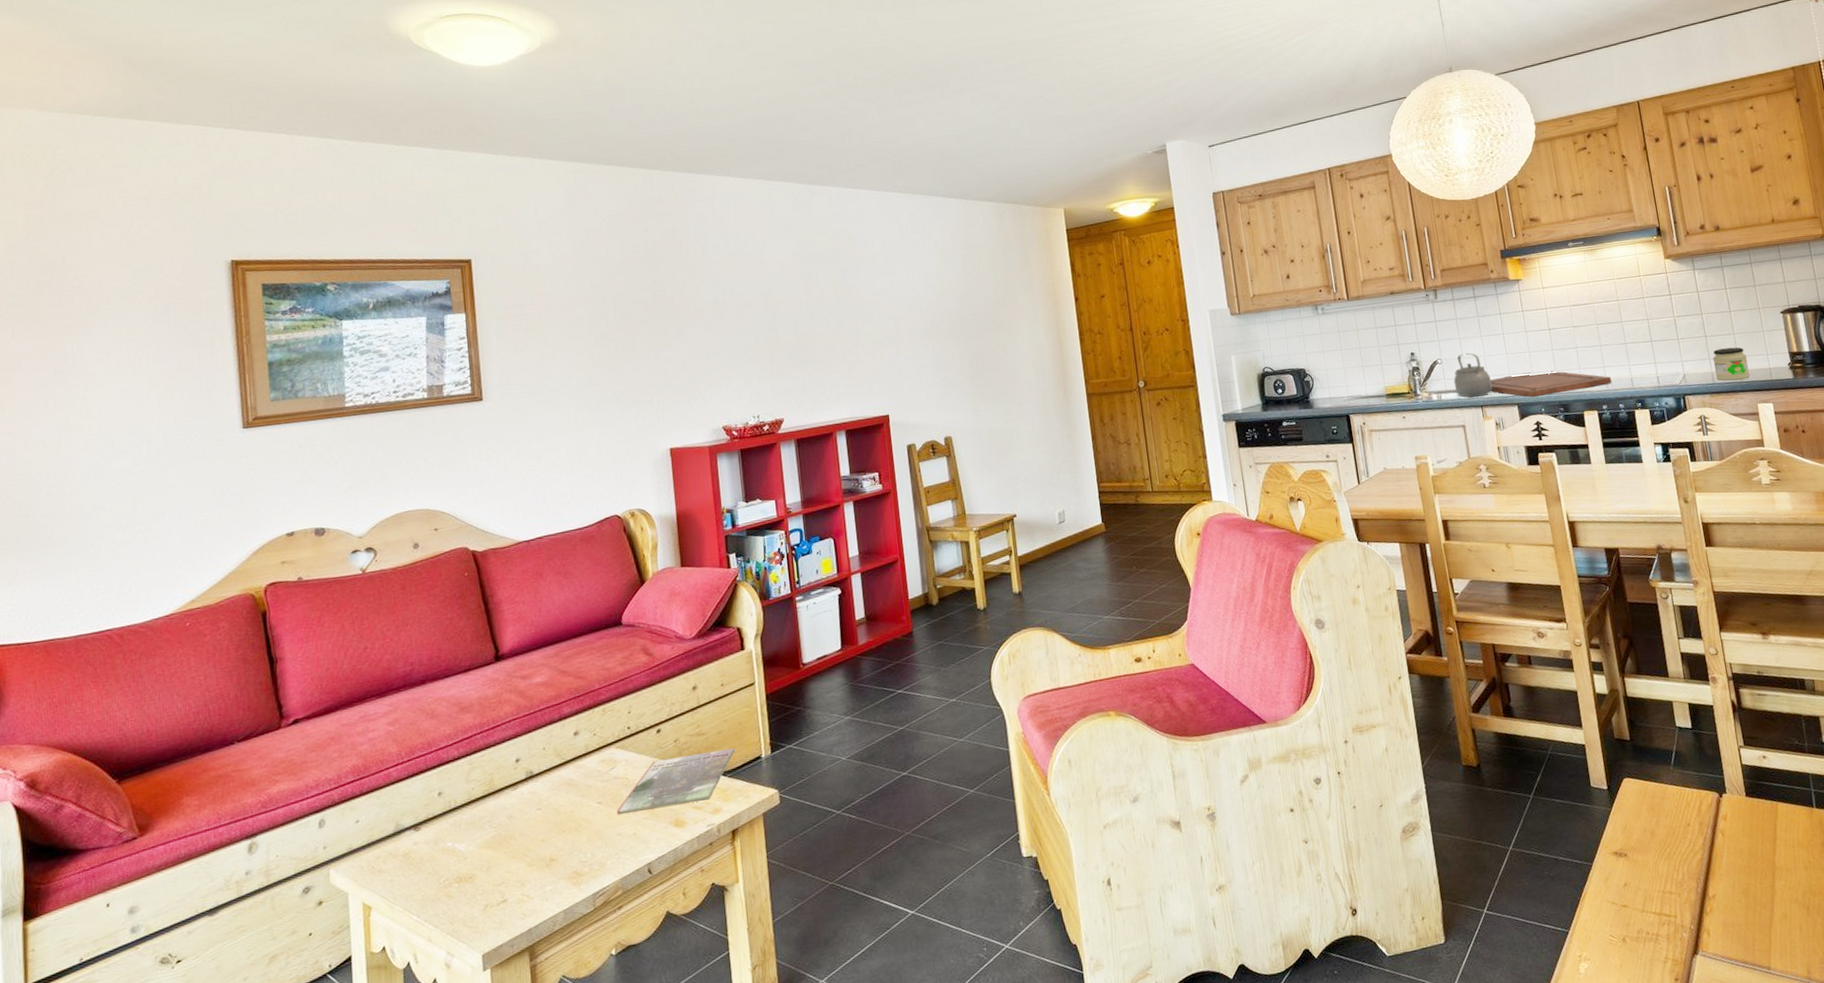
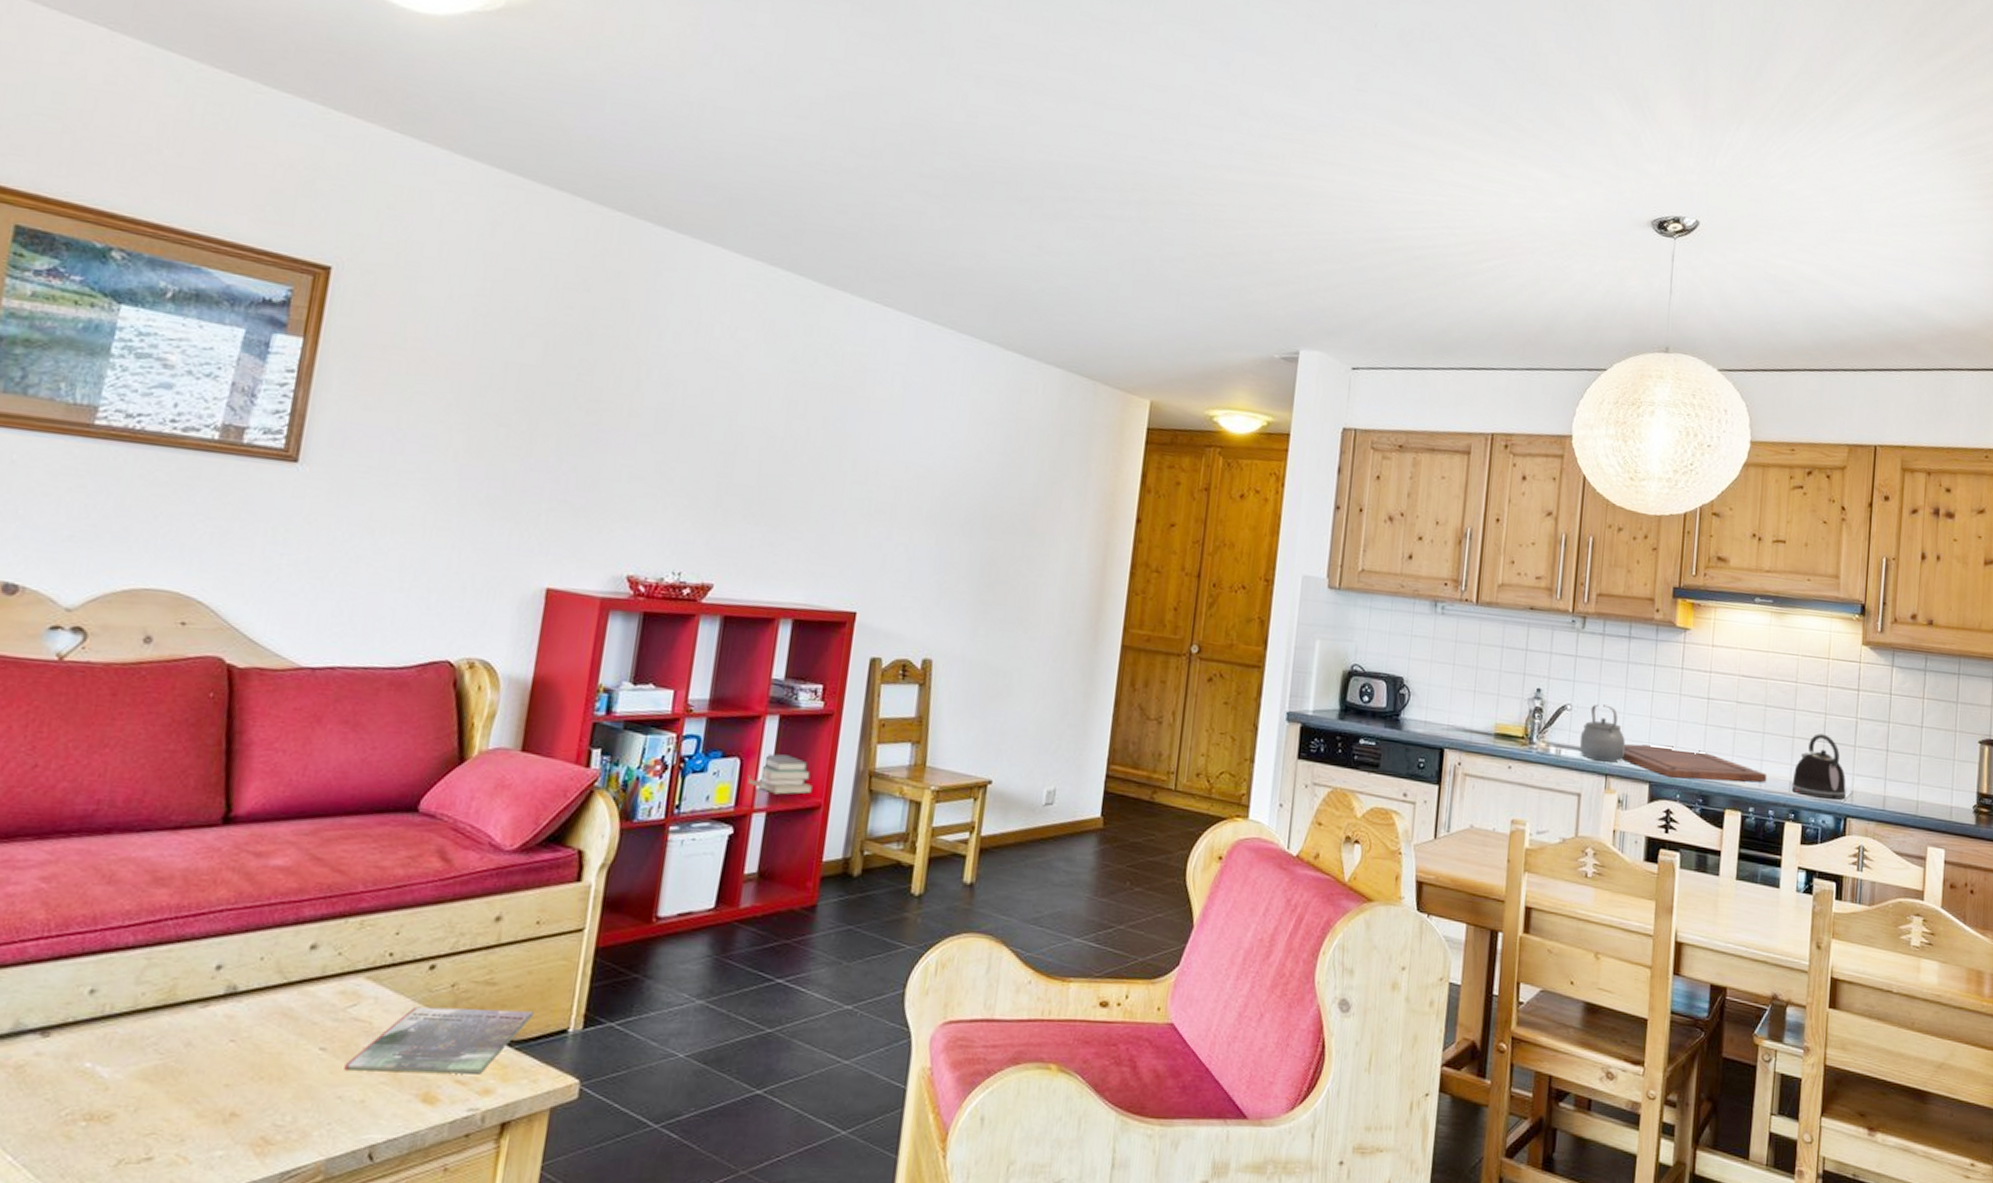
books: none [842,528,889,559] -> present [747,753,812,795]
kettle: none [1632,335,1680,387] -> present [1791,733,1847,800]
jar: present [1712,347,1750,381] -> none [1887,769,1929,814]

